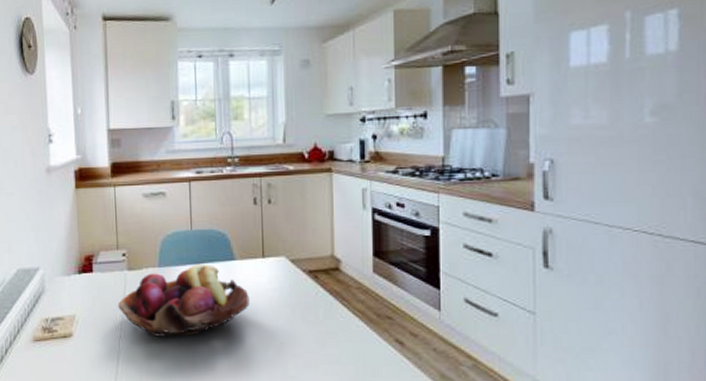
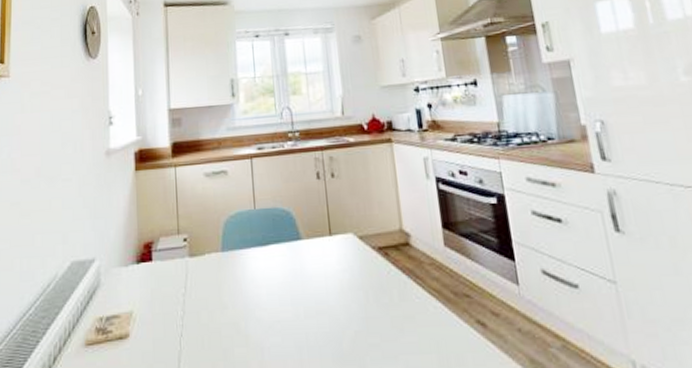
fruit basket: present [118,263,250,337] -> none [179,245,320,332]

